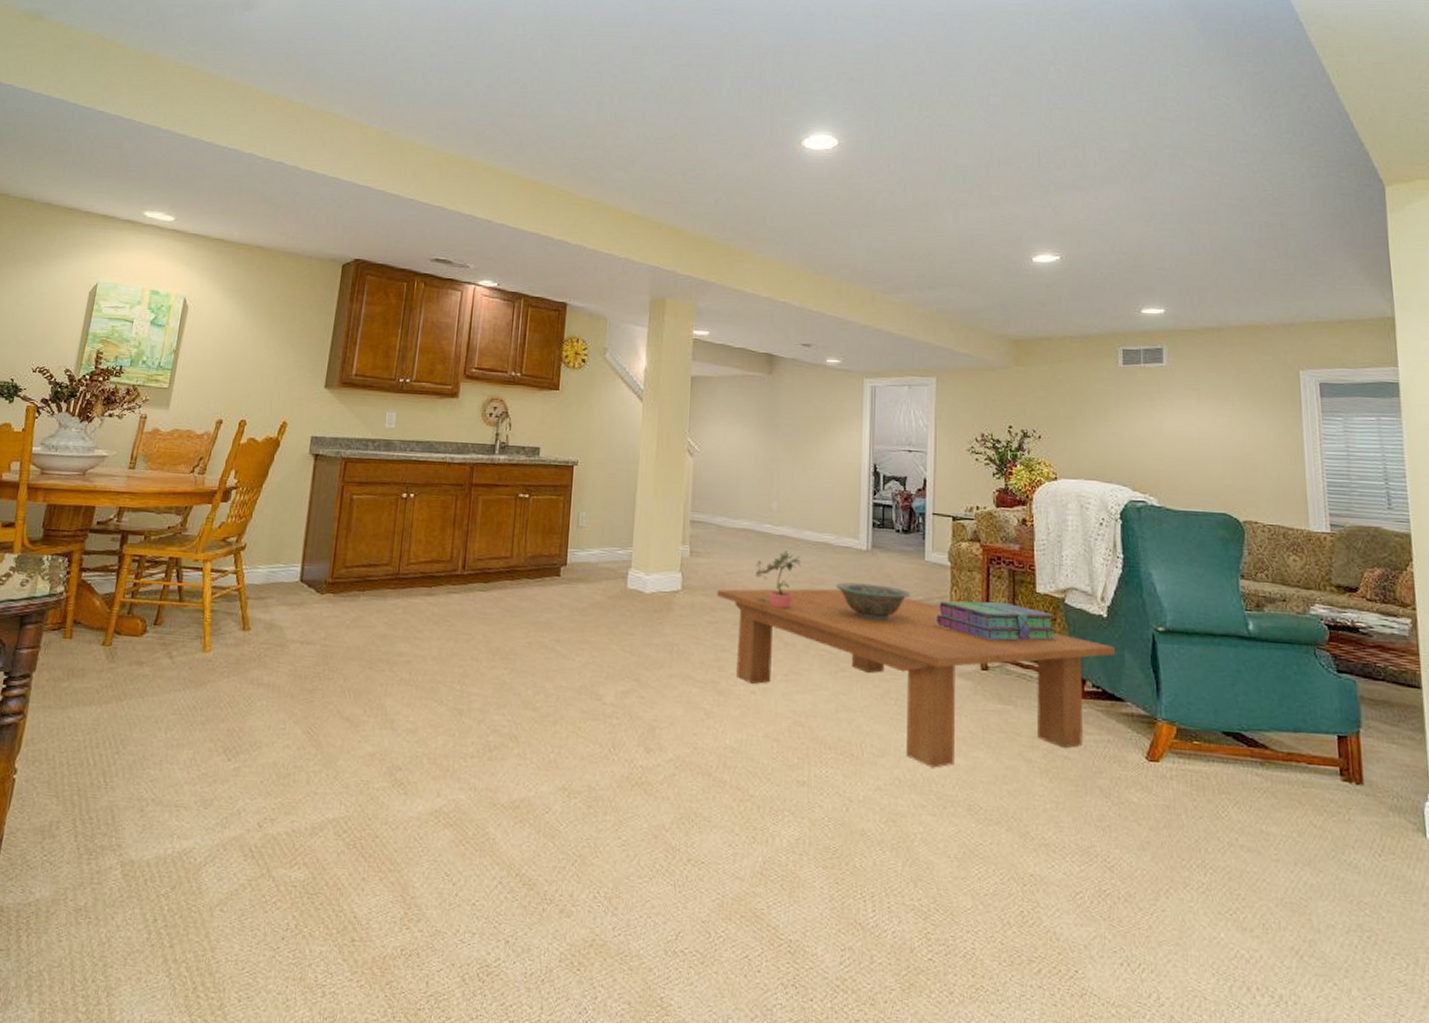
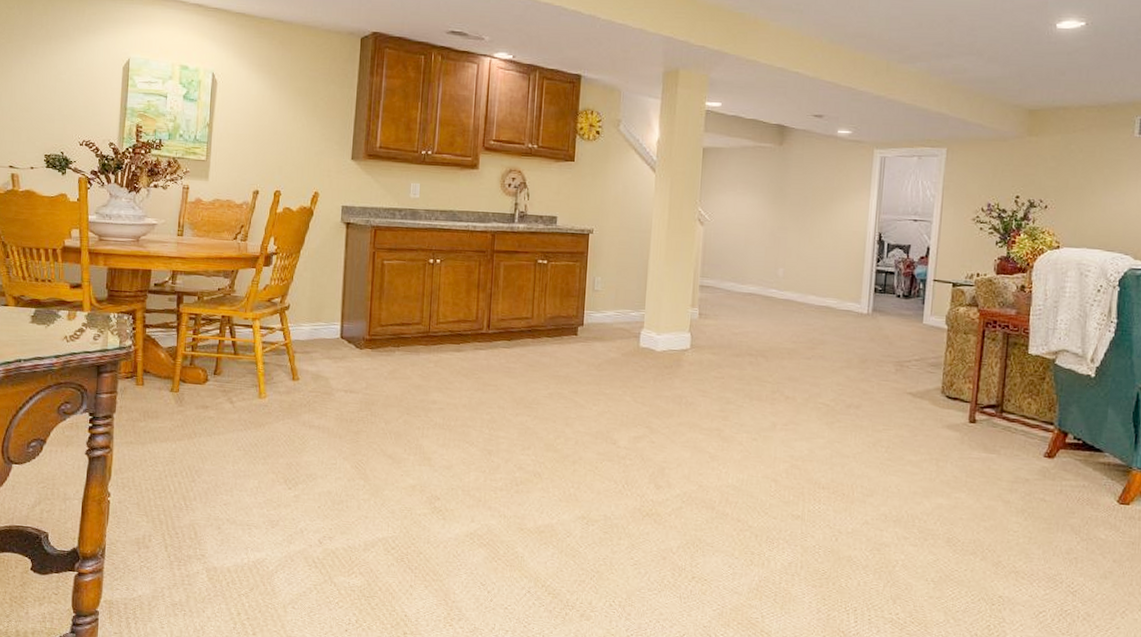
coffee table: present [717,588,1116,768] -> none [723,348,1100,507]
potted plant: present [756,551,801,610] -> none [760,314,804,368]
decorative bowl: present [836,582,911,621] -> none [836,343,907,378]
stack of books: present [935,600,1058,641] -> none [929,360,1046,397]

